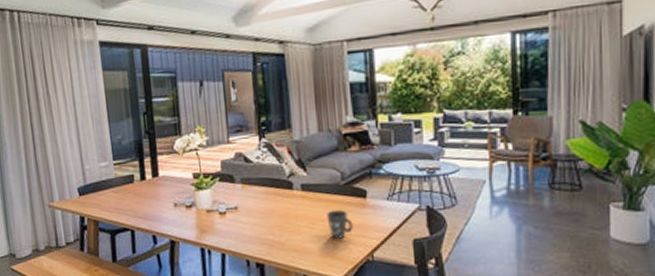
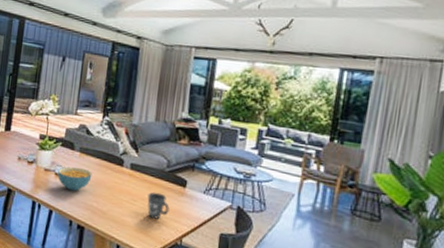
cereal bowl: none [222,200,261,228] -> present [58,166,92,191]

